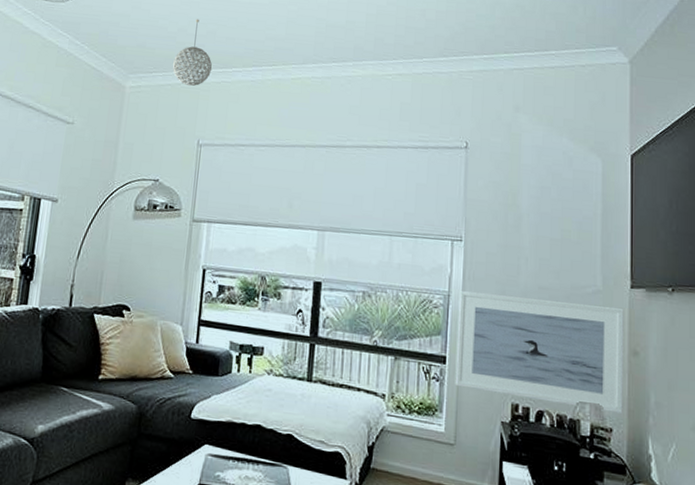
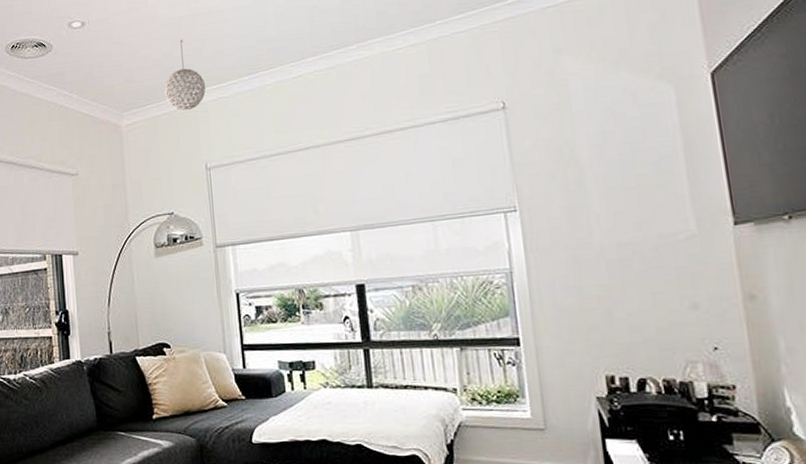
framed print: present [455,291,624,414] -> none [522,249,746,368]

